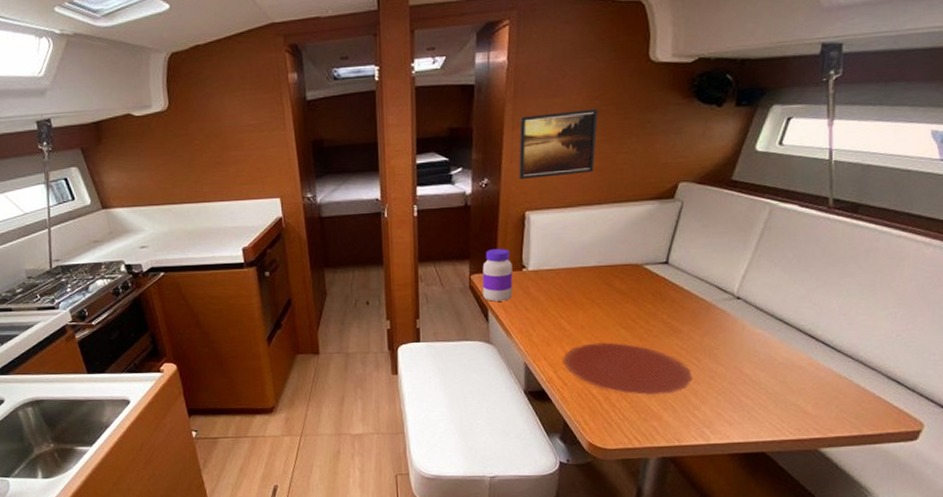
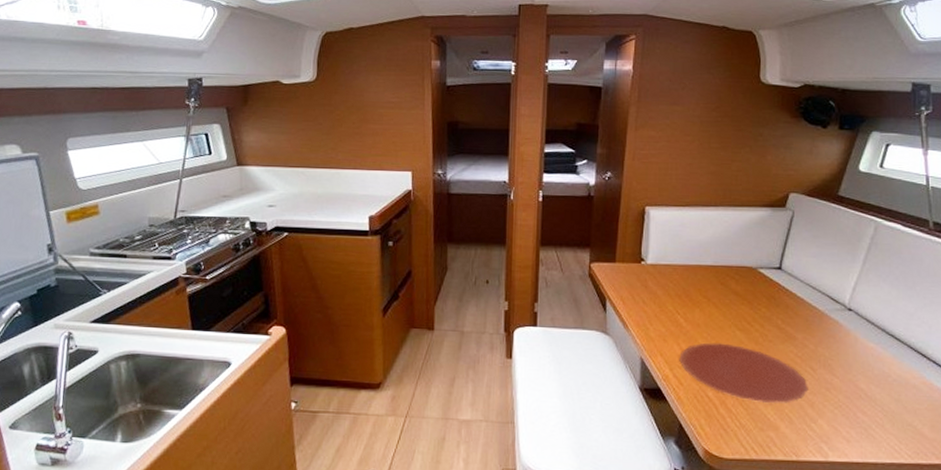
jar: present [482,248,513,302] -> none [602,239,631,292]
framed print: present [519,108,598,180] -> none [640,118,714,177]

